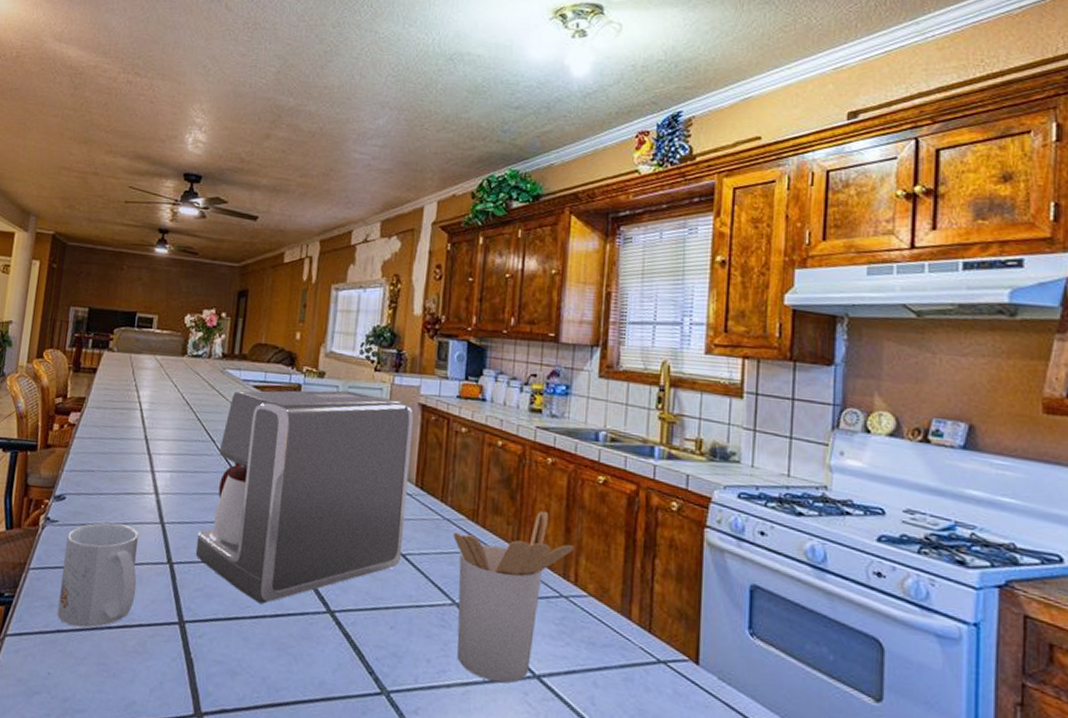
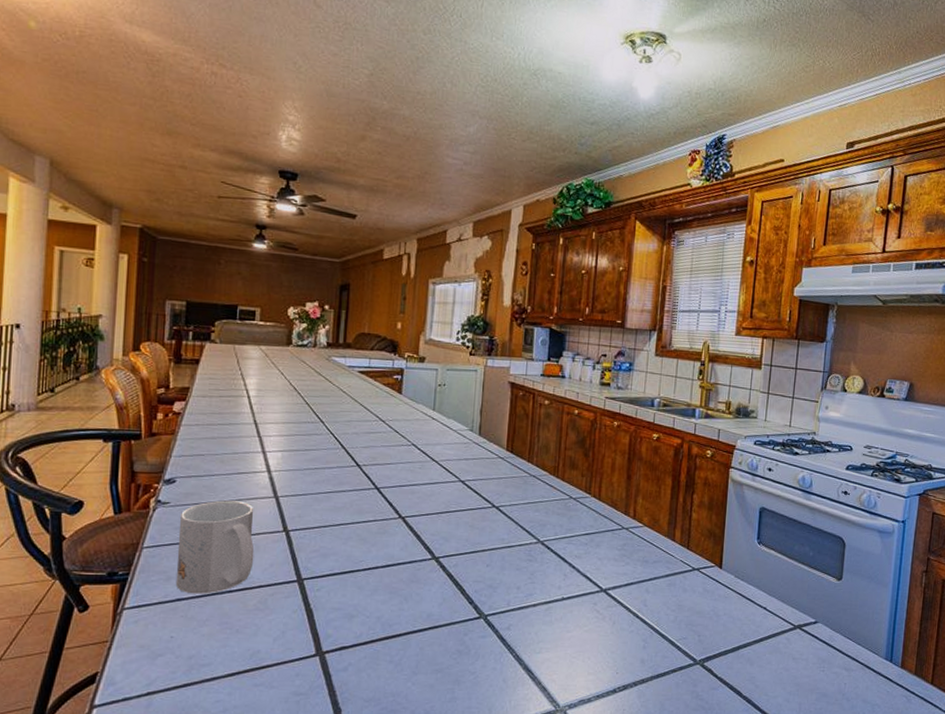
coffee maker: present [195,390,413,604] -> none [310,373,504,557]
utensil holder: present [453,510,575,683] -> none [538,464,634,598]

